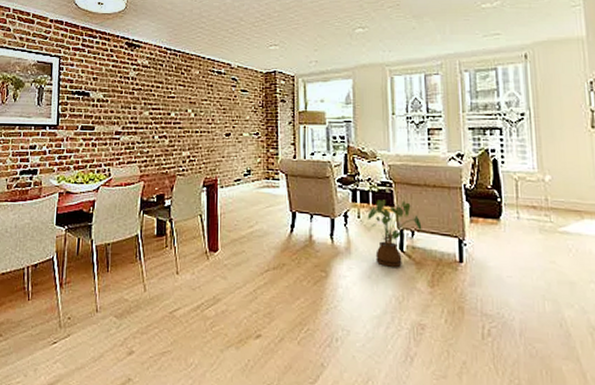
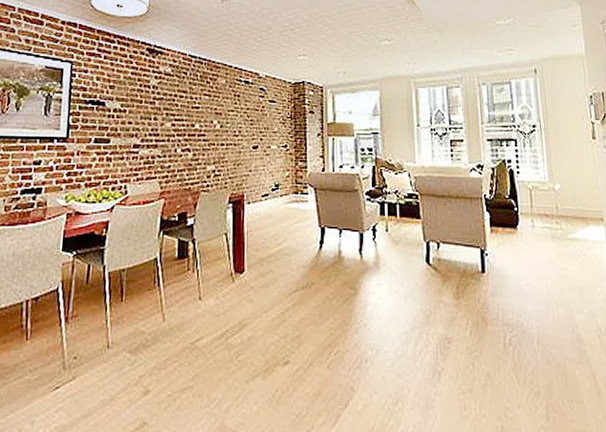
house plant: present [367,199,422,267] -> none [395,212,447,280]

